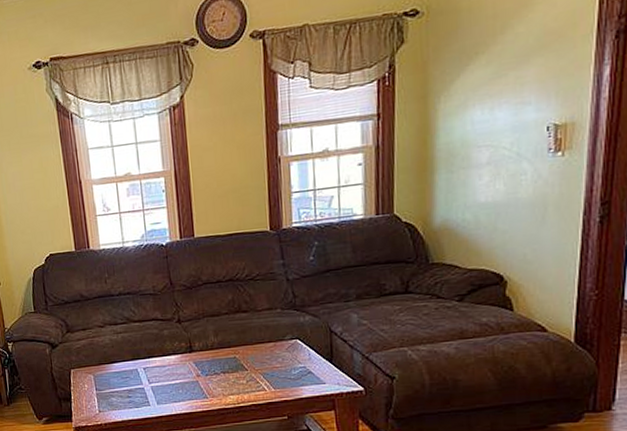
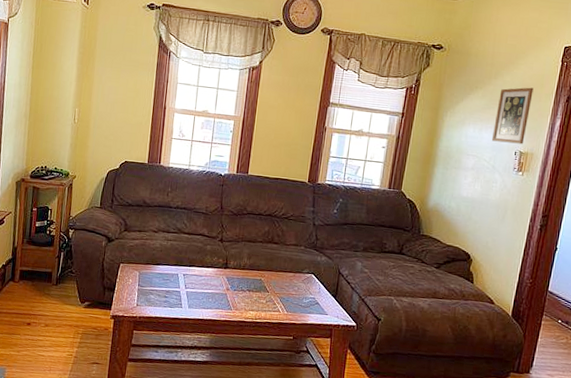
picture frame: none [509,31,562,120] -> present [491,87,534,144]

